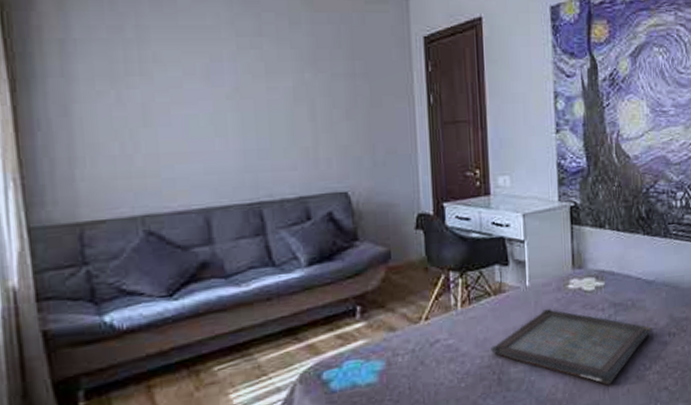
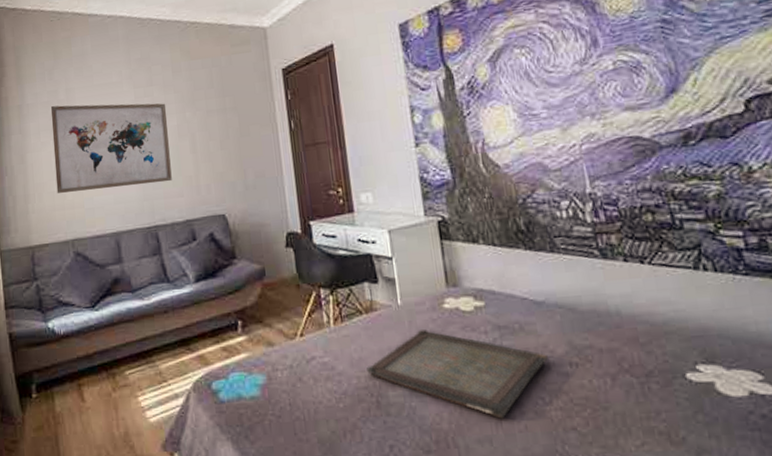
wall art: none [111,46,283,158] -> present [50,103,172,193]

